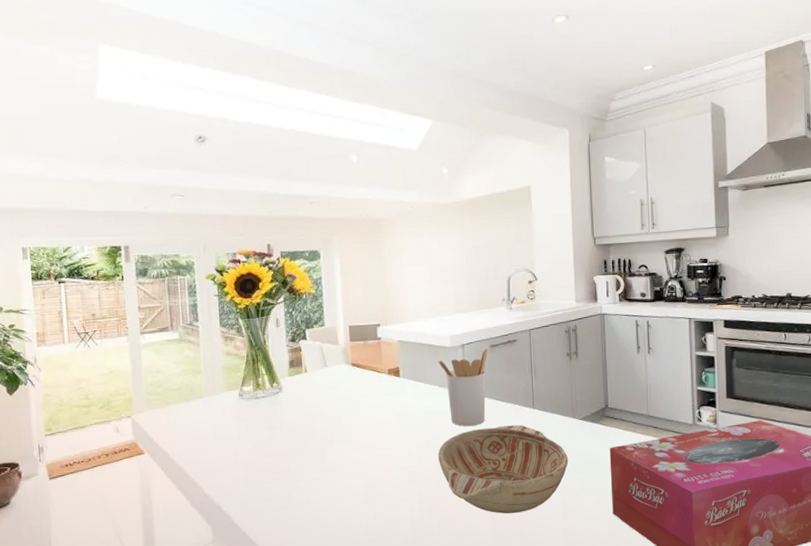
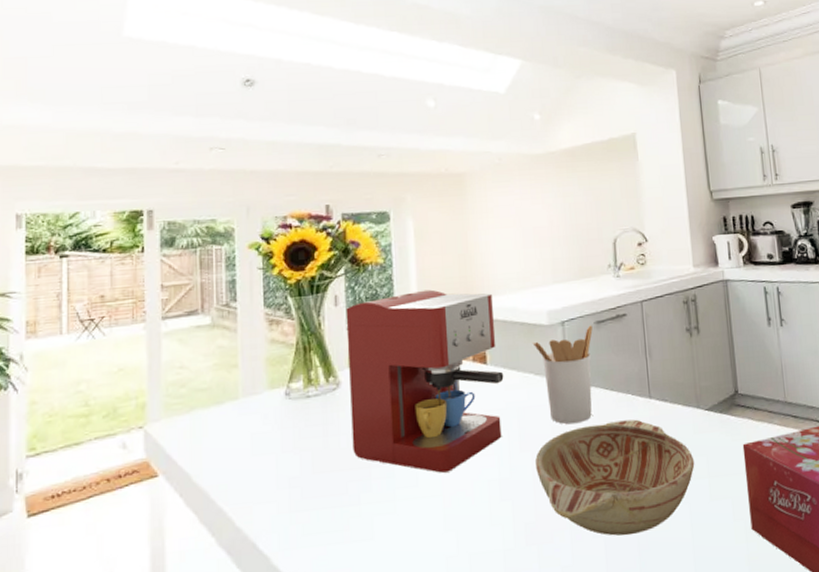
coffee maker: none [285,316,414,460] -> present [346,289,504,473]

